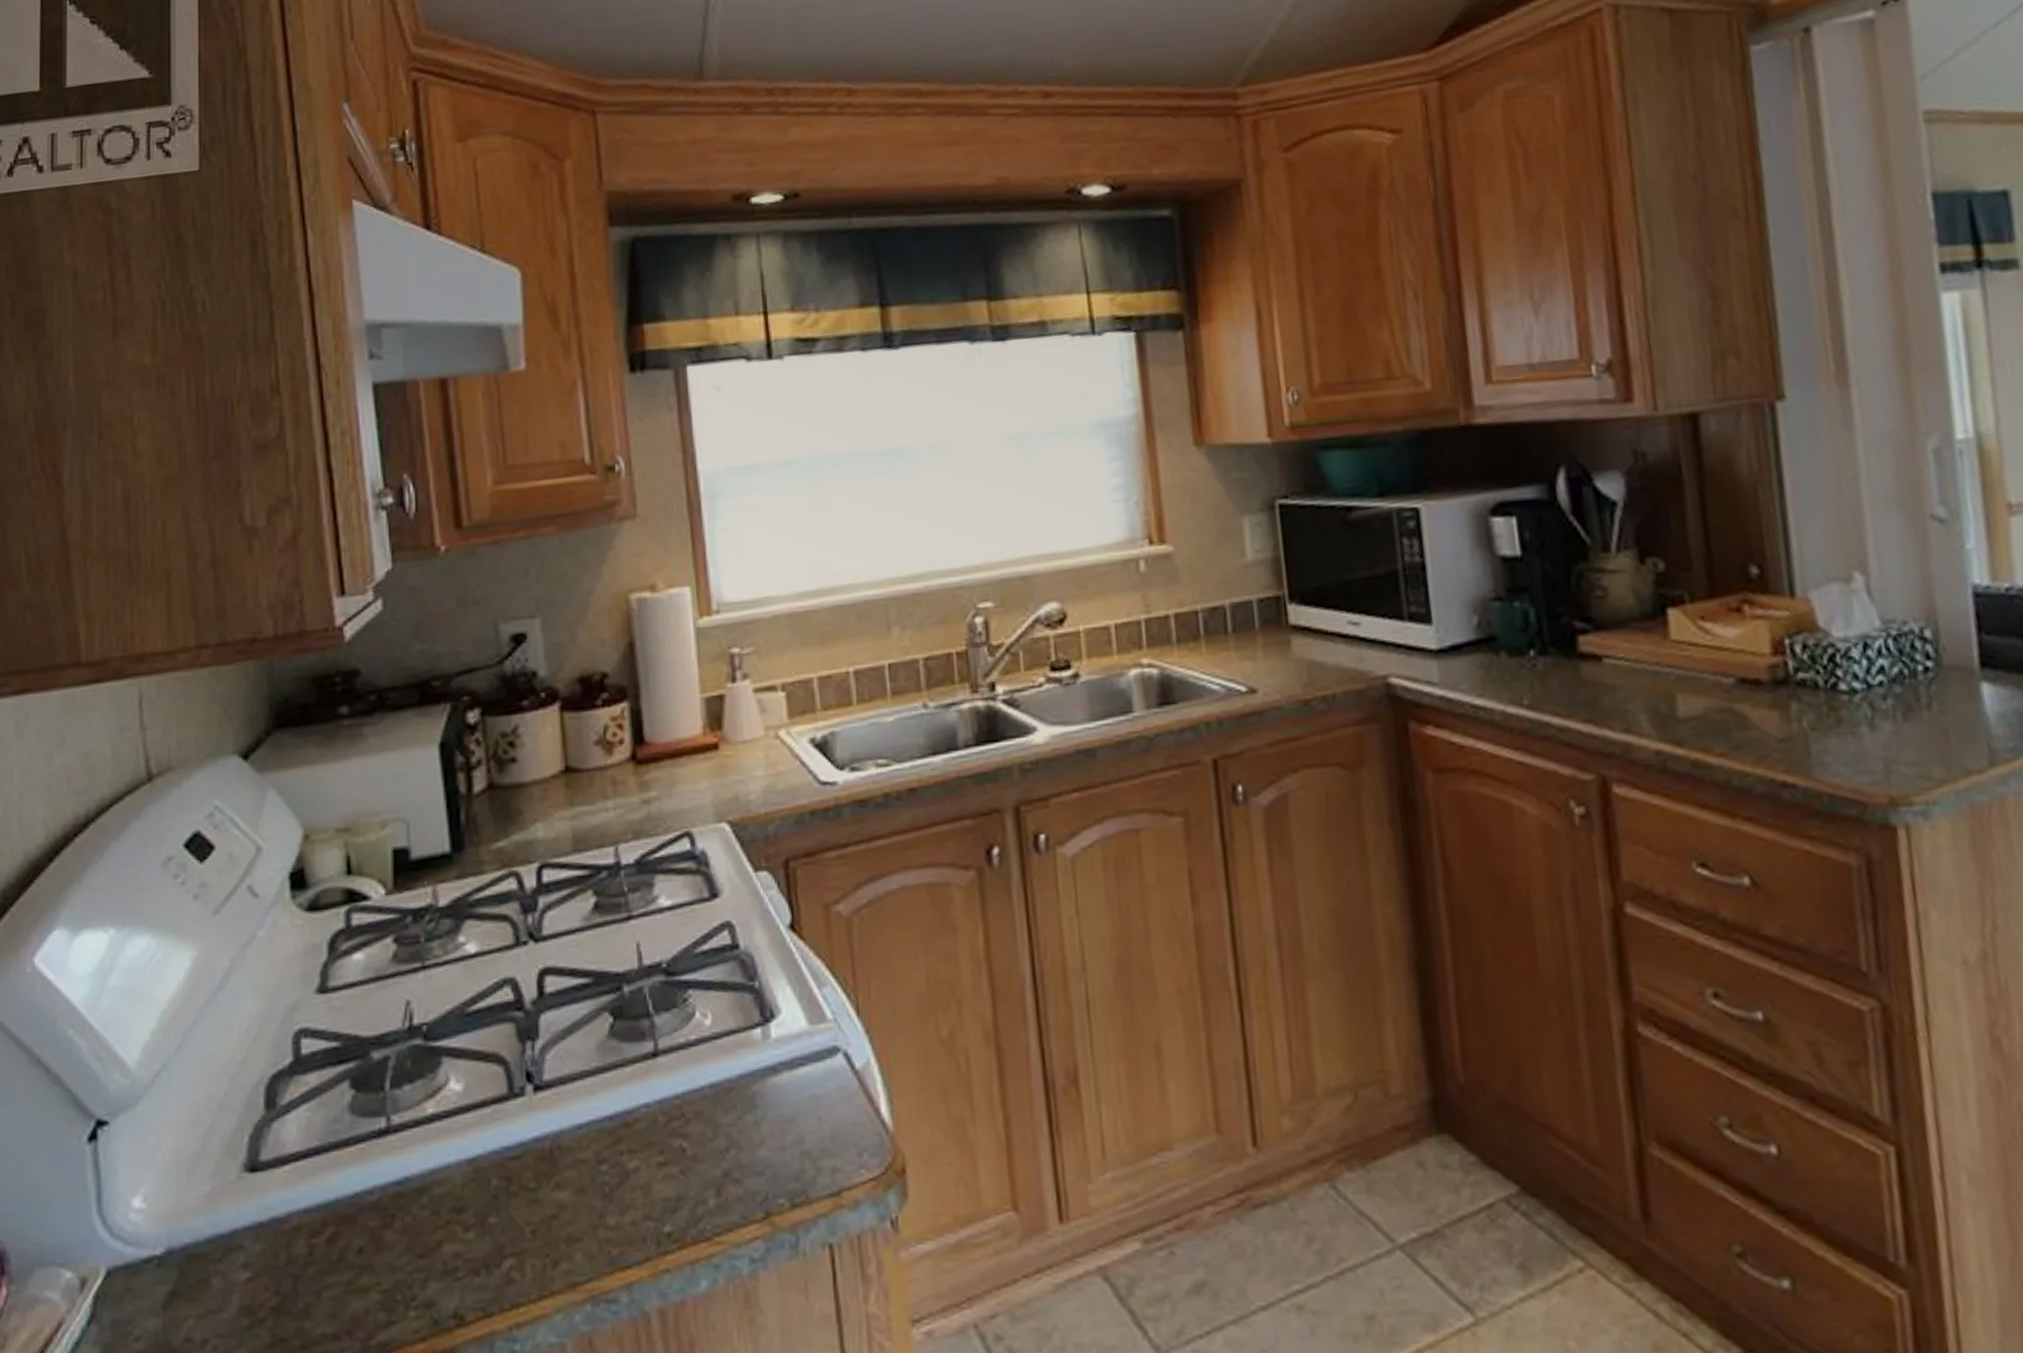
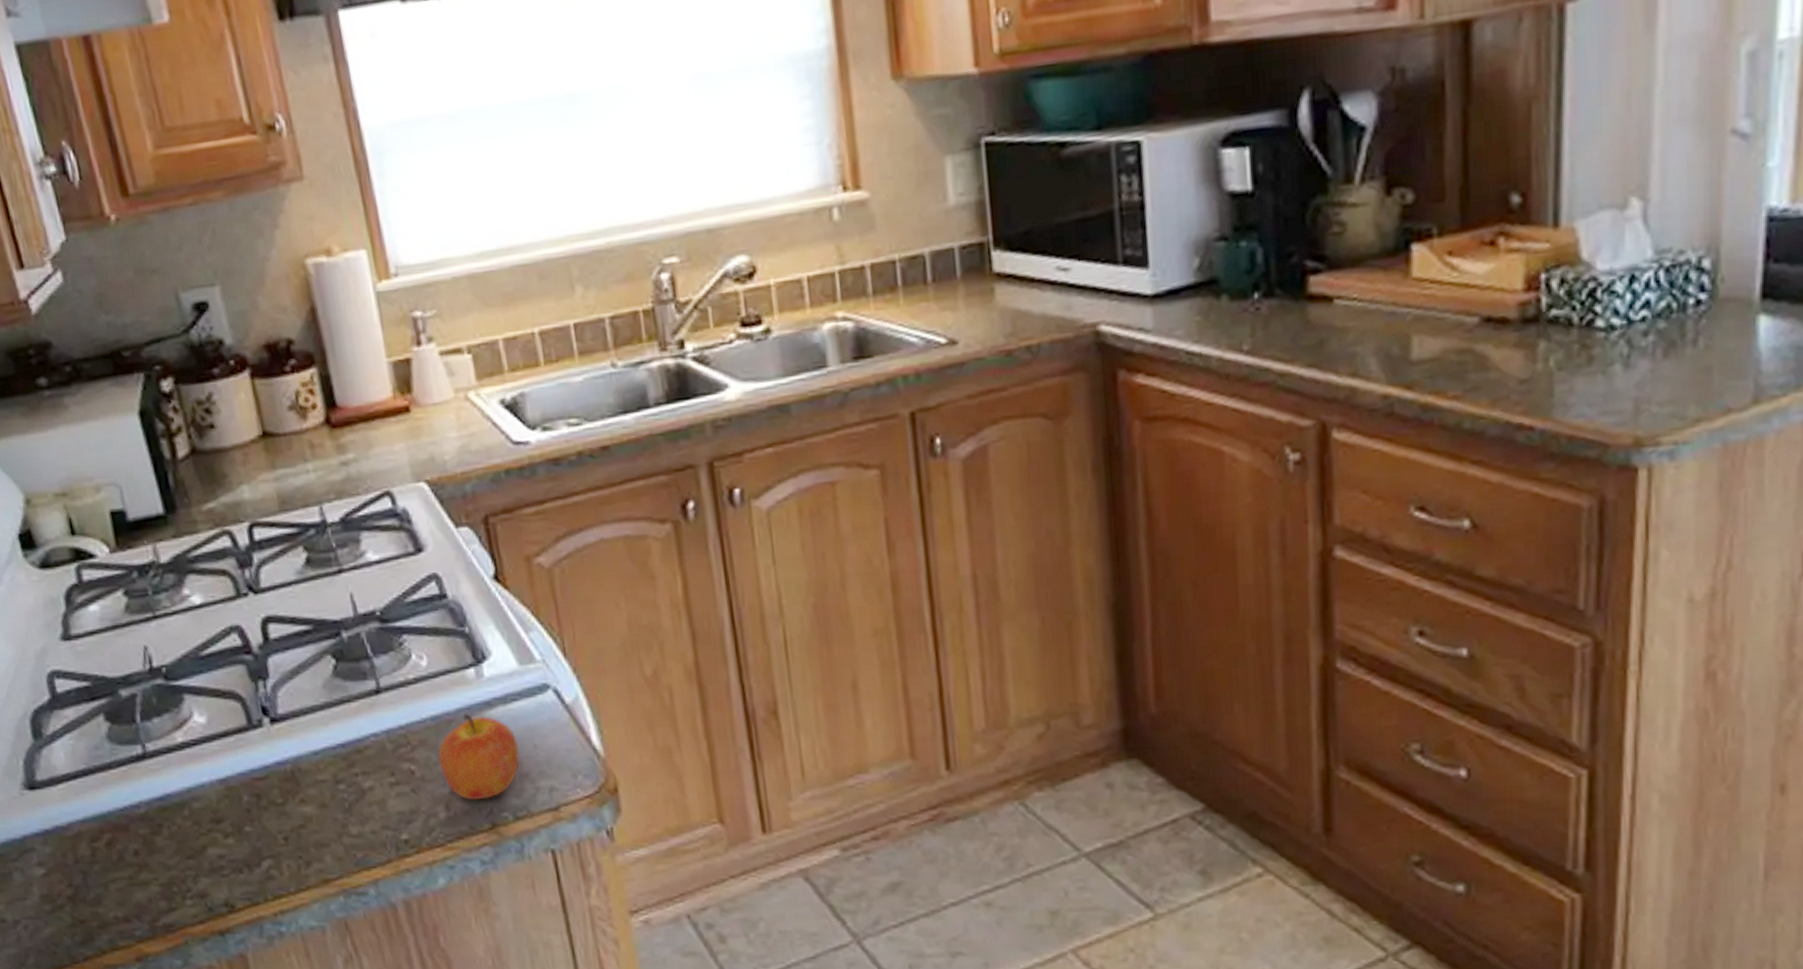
apple: none [713,1080,802,1183] -> present [438,714,520,800]

